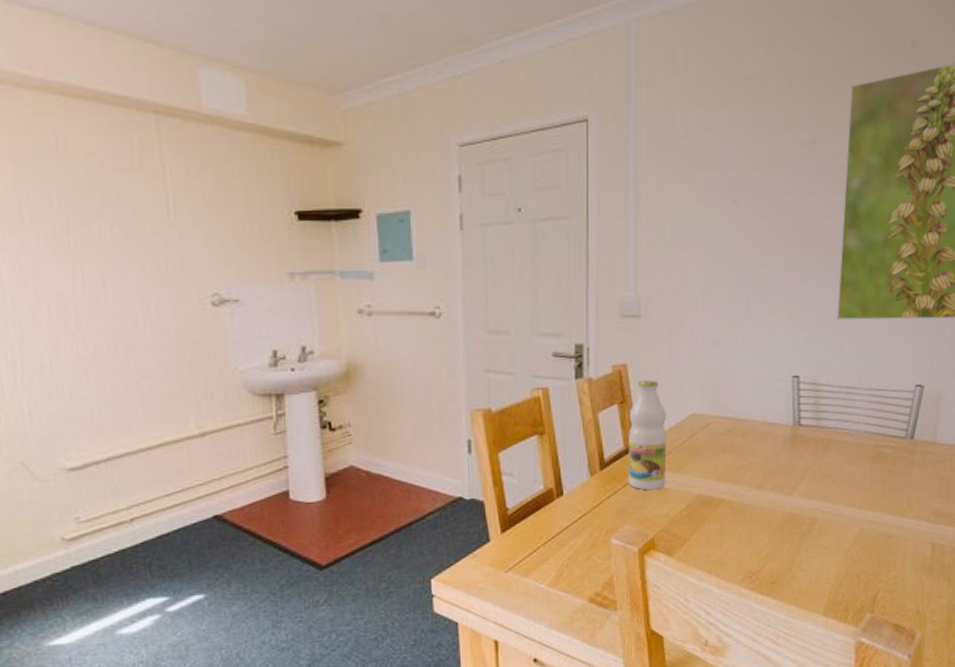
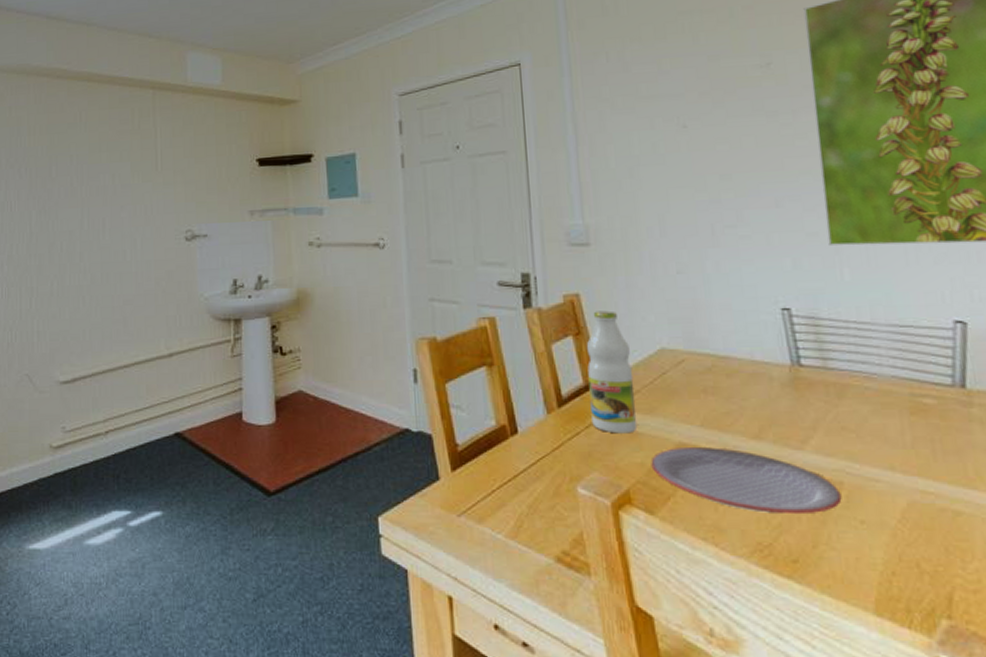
plate: none [674,497,814,547] -> present [651,447,842,513]

